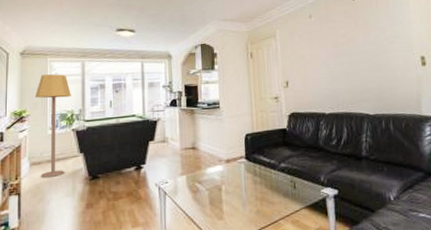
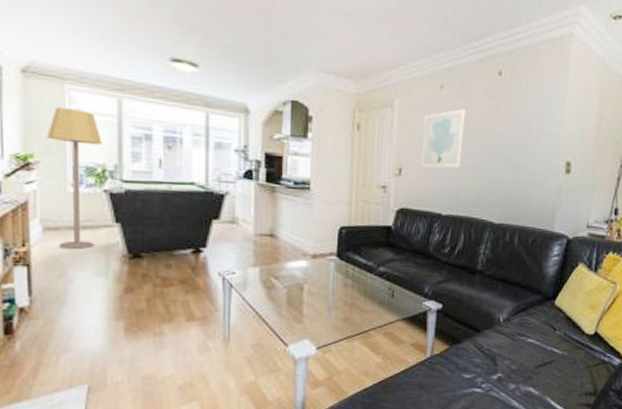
wall art: none [300,30,334,80] -> present [420,109,465,169]

